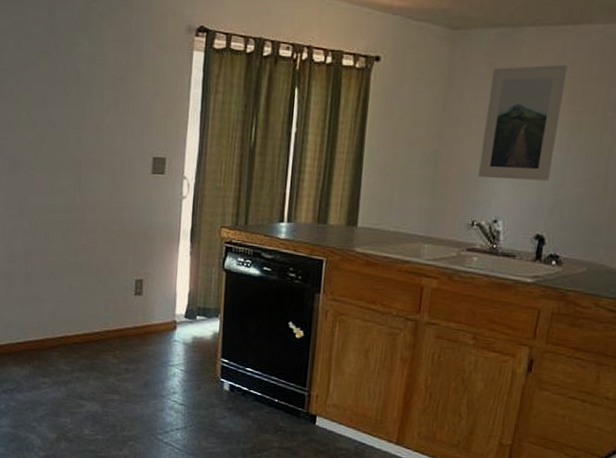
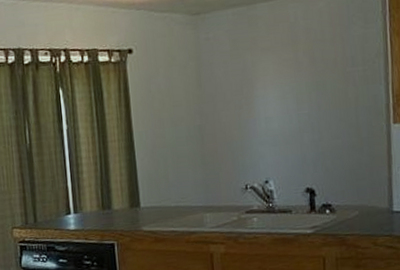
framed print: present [478,64,568,181] -> none [237,31,308,144]

